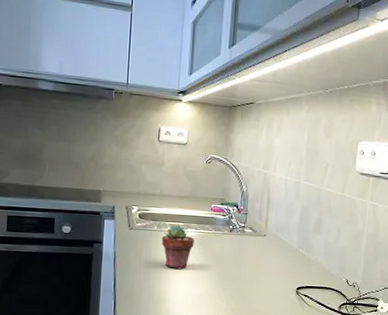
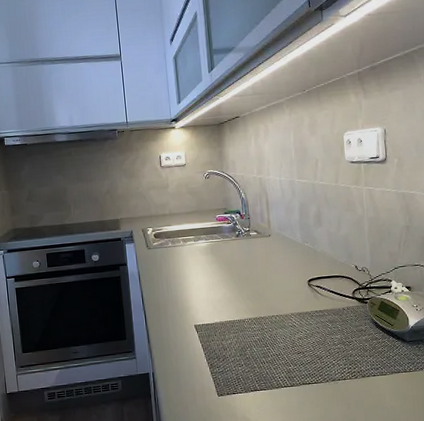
potted succulent: present [162,225,194,269] -> none [177,239,207,279]

